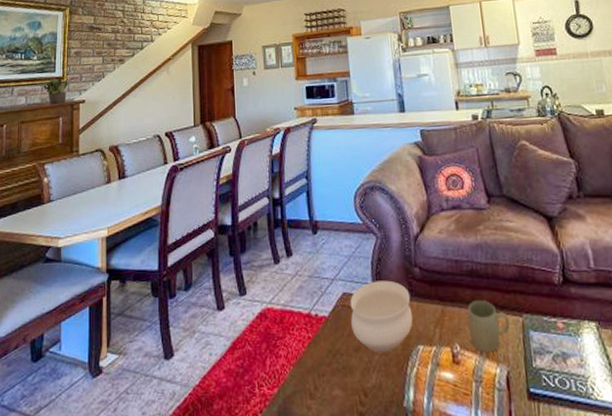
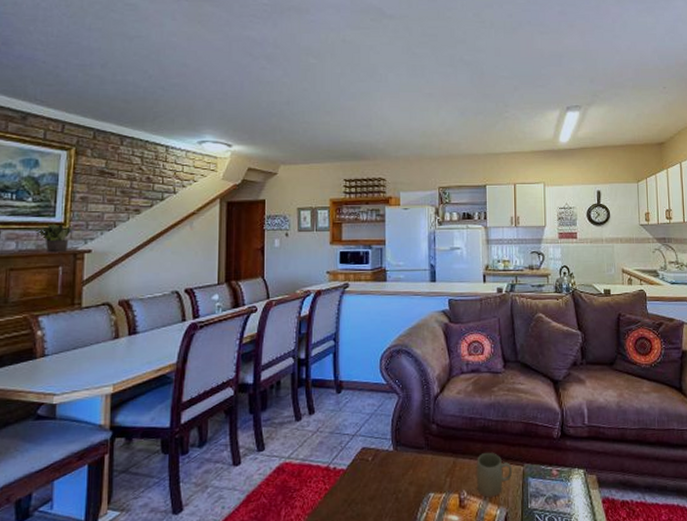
bowl: present [350,280,413,353] -> none [368,436,426,501]

